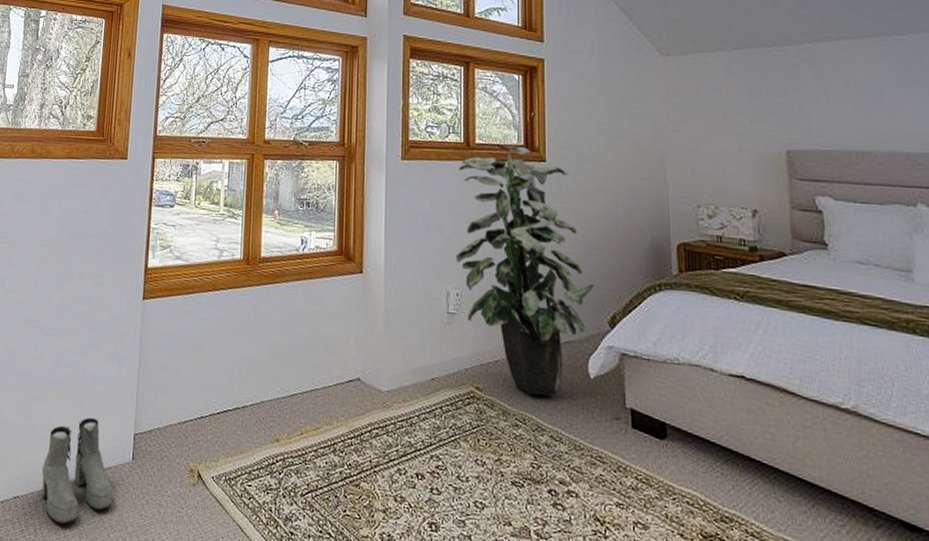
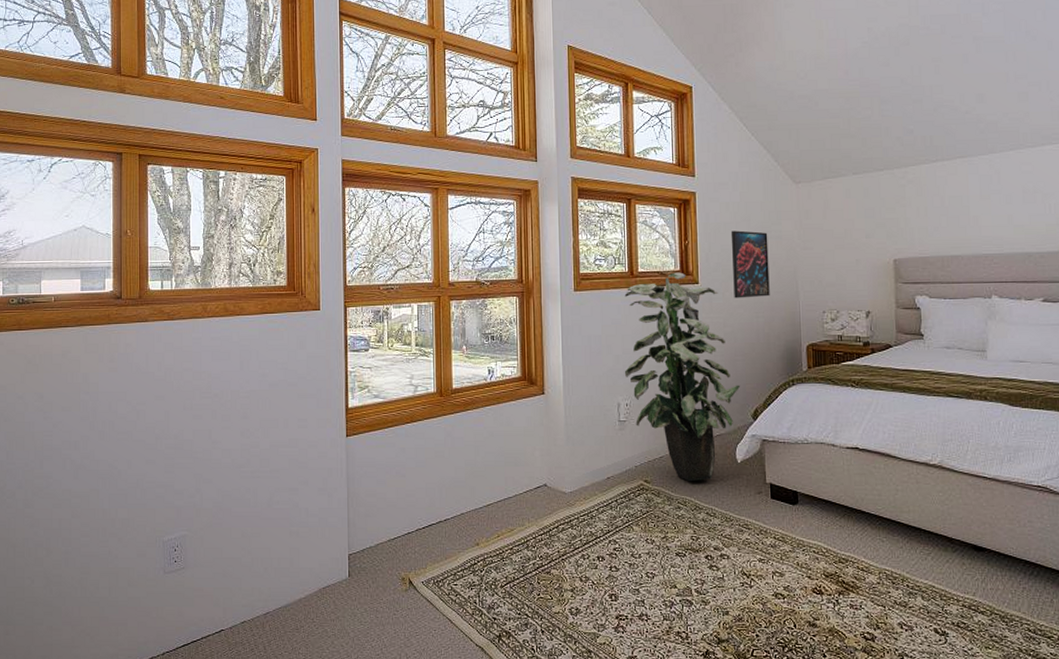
boots: present [41,417,113,525] -> none [266,545,333,639]
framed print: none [584,104,632,183] -> present [730,230,770,298]

